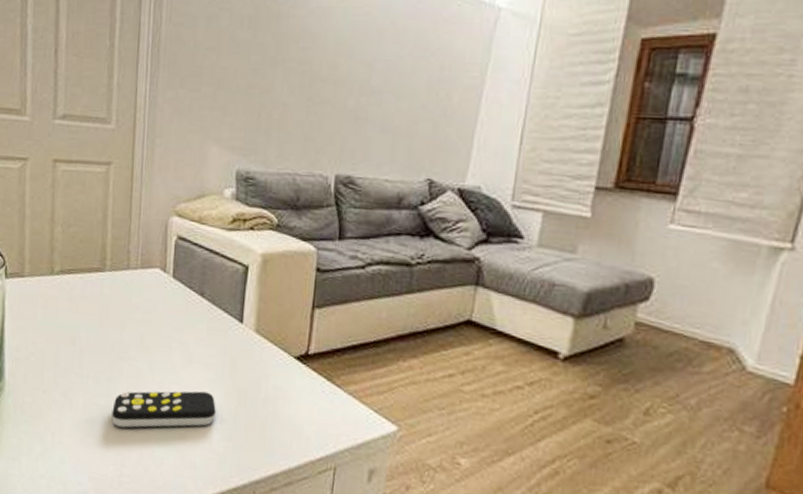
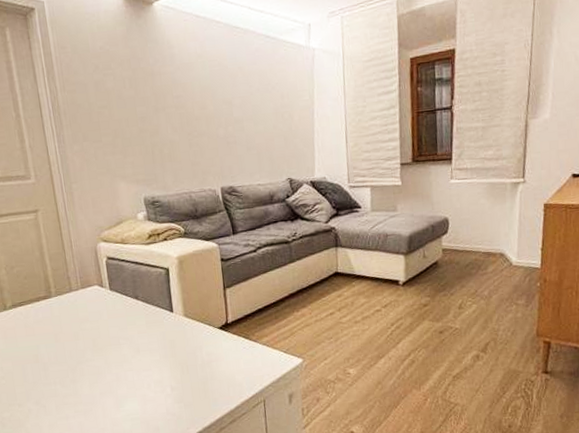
remote control: present [111,391,216,428] -> none [81,370,167,416]

